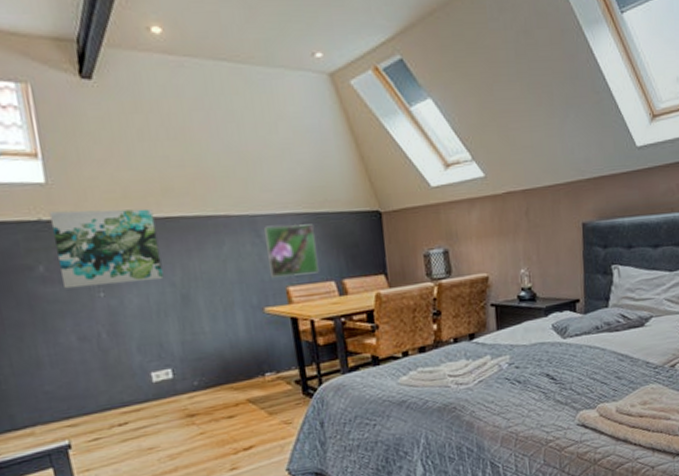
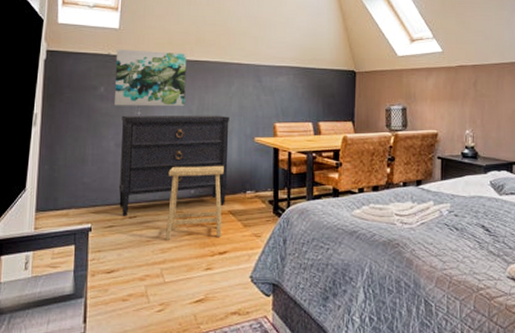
dresser: none [78,285,241,425] -> present [118,115,229,216]
stool: none [159,346,243,445] -> present [166,165,224,240]
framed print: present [263,223,319,278] -> none [263,74,301,116]

